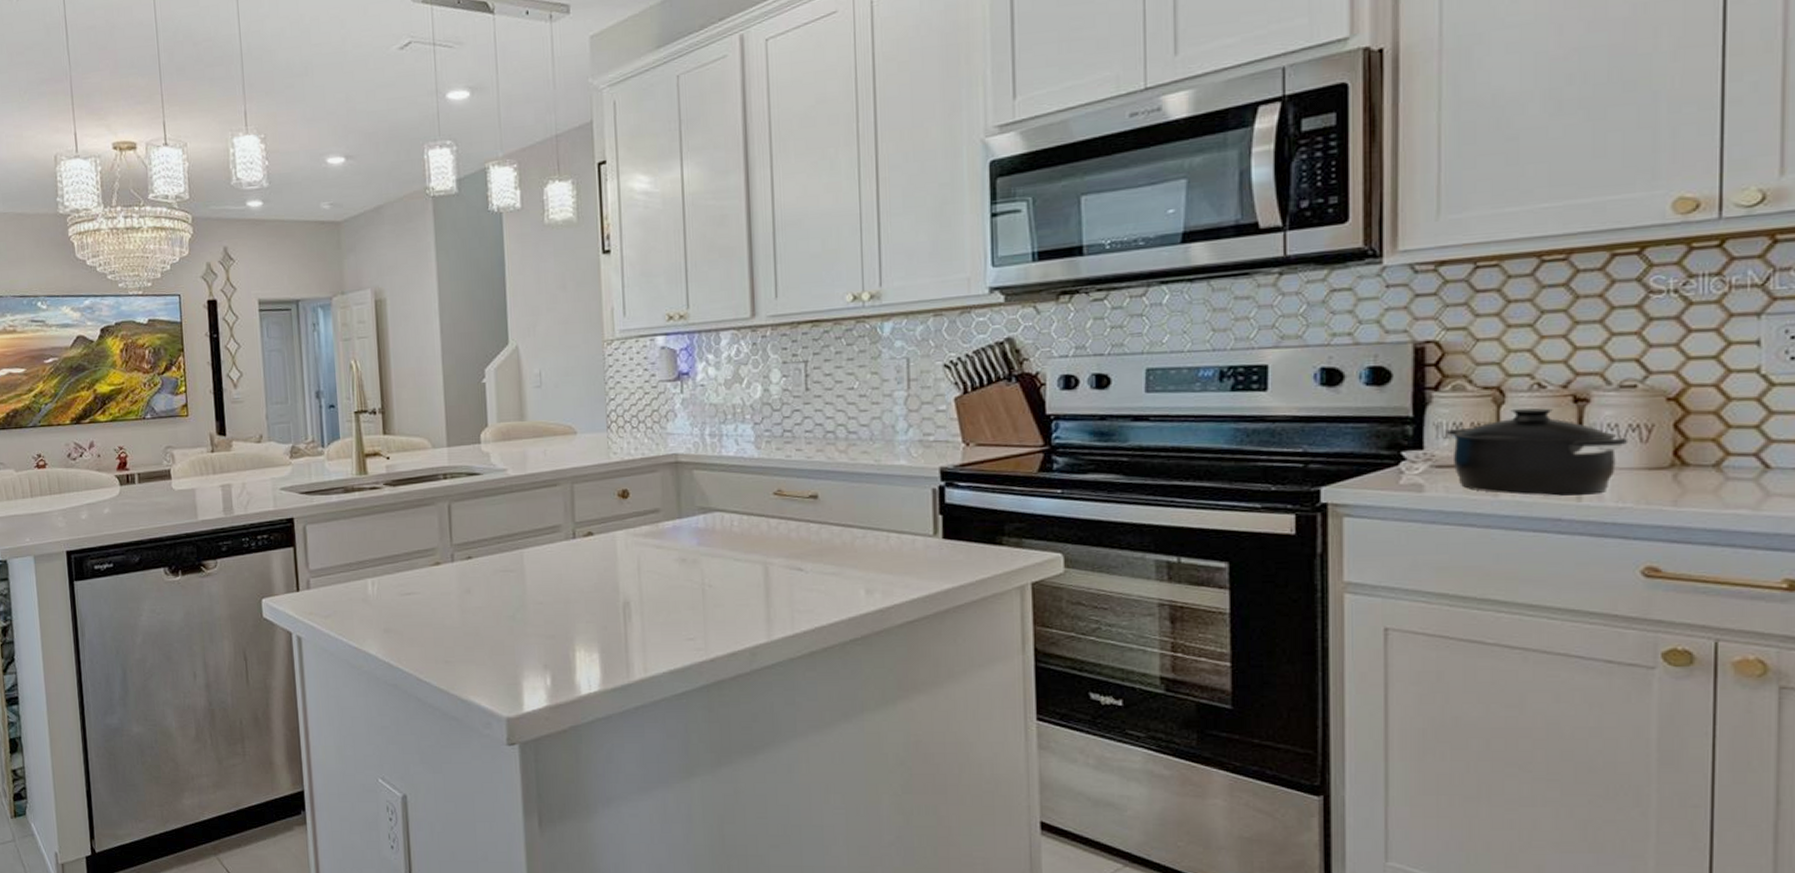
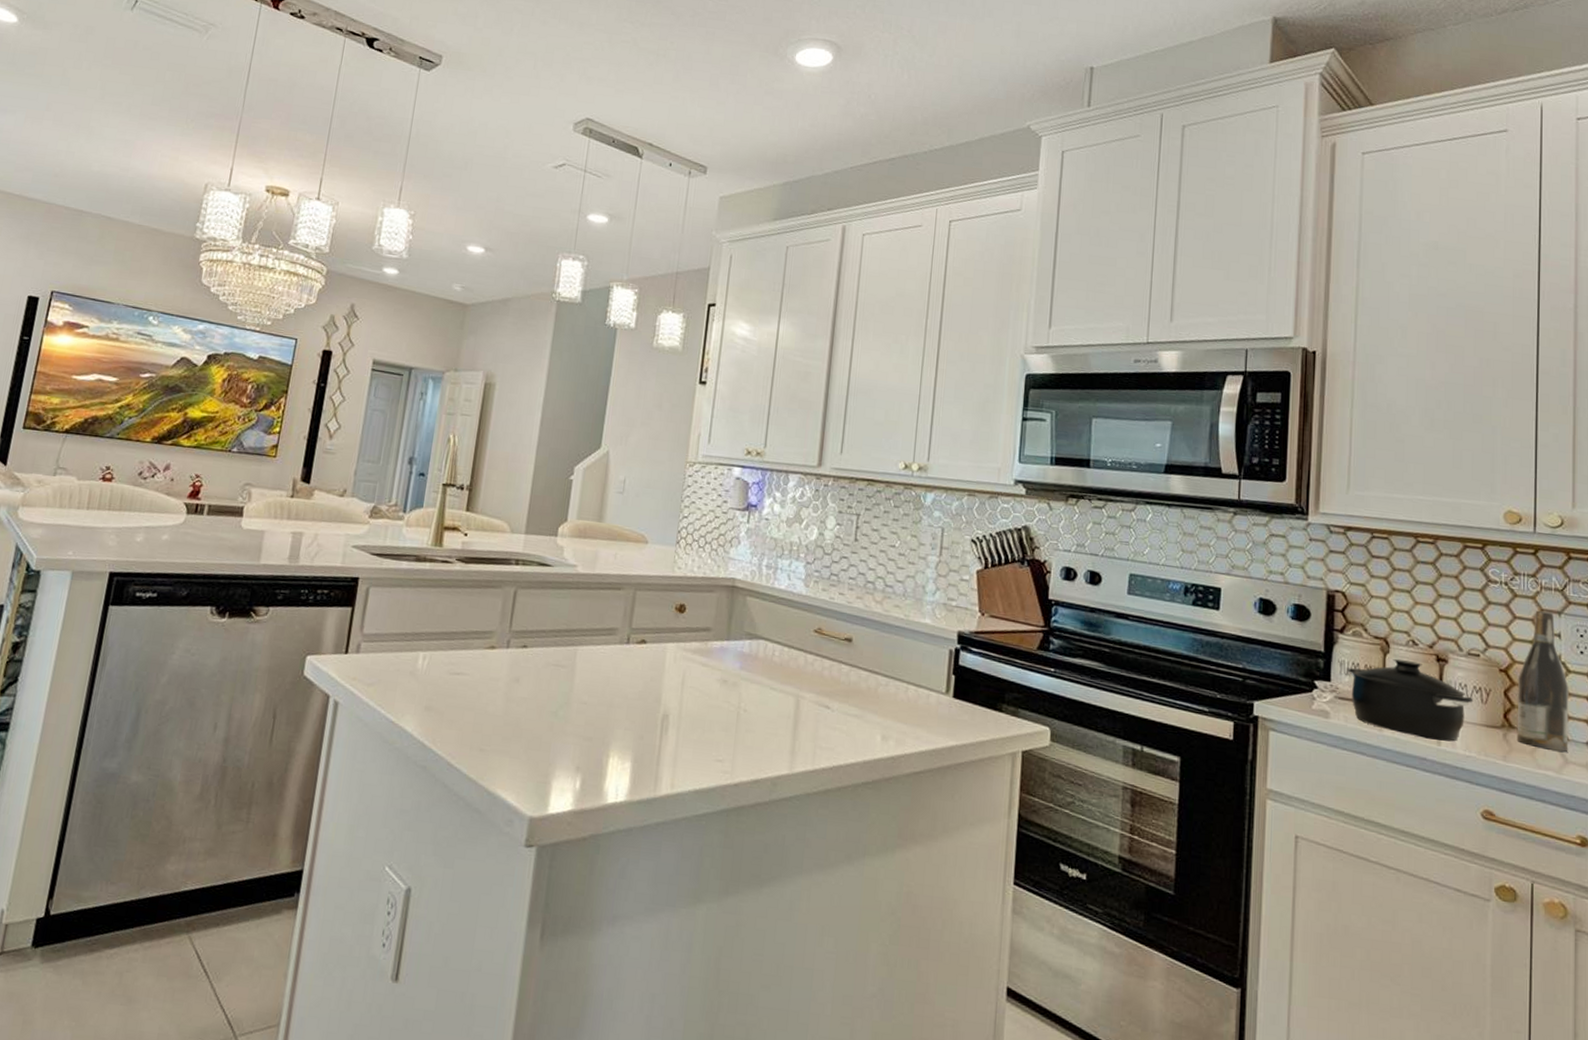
wine bottle: none [1692,315,1772,484] -> present [1516,610,1569,752]

